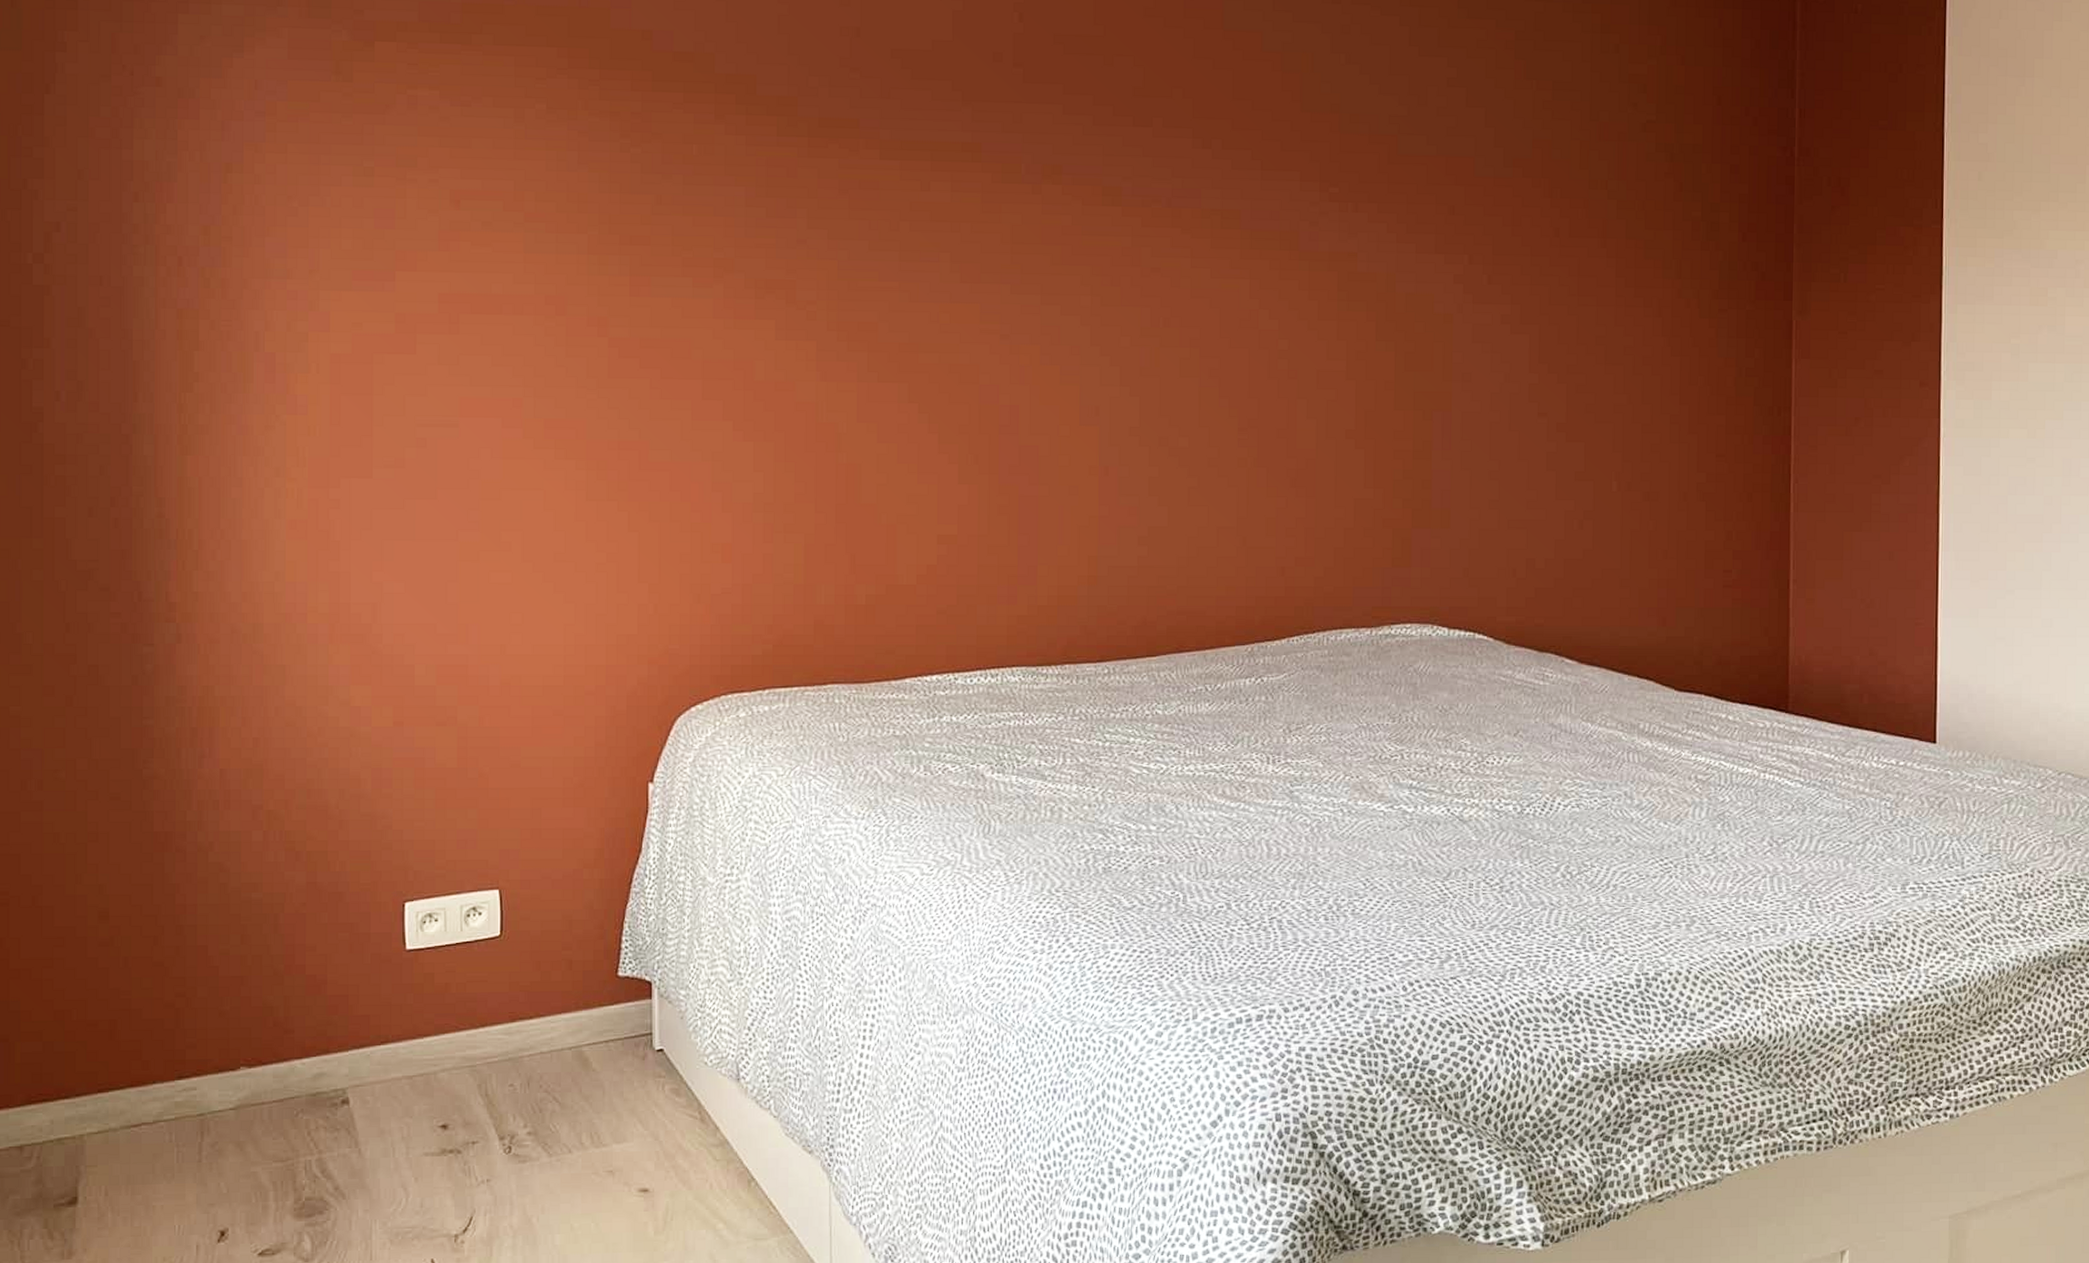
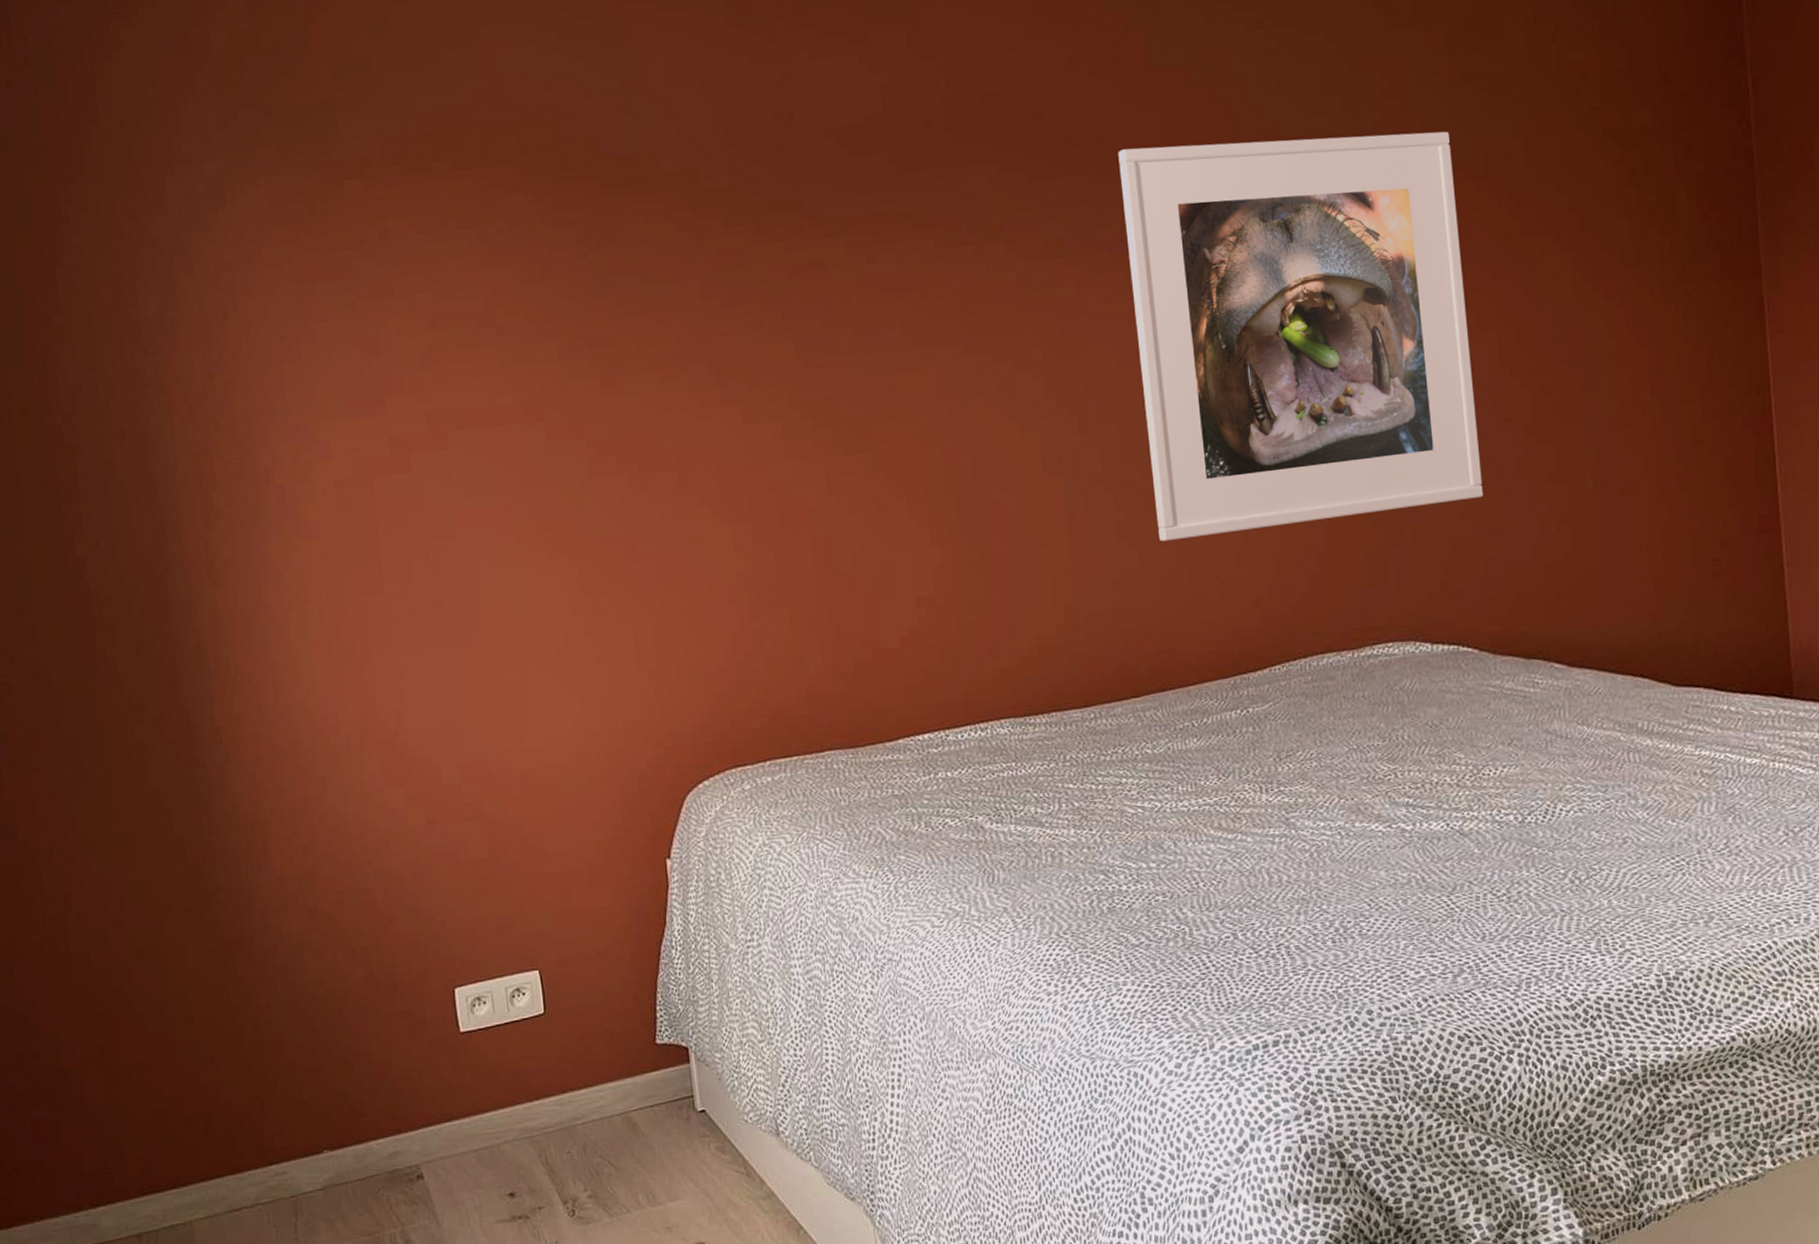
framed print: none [1185,106,1512,502] -> present [1118,131,1483,542]

